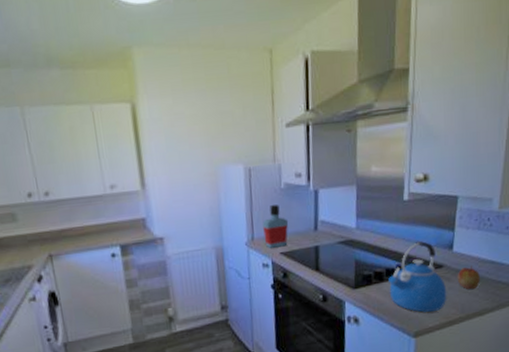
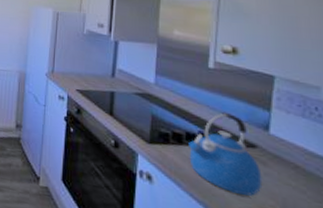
bottle: present [263,205,289,248] -> none [63,46,88,85]
apple: present [457,264,480,290] -> none [275,154,308,185]

